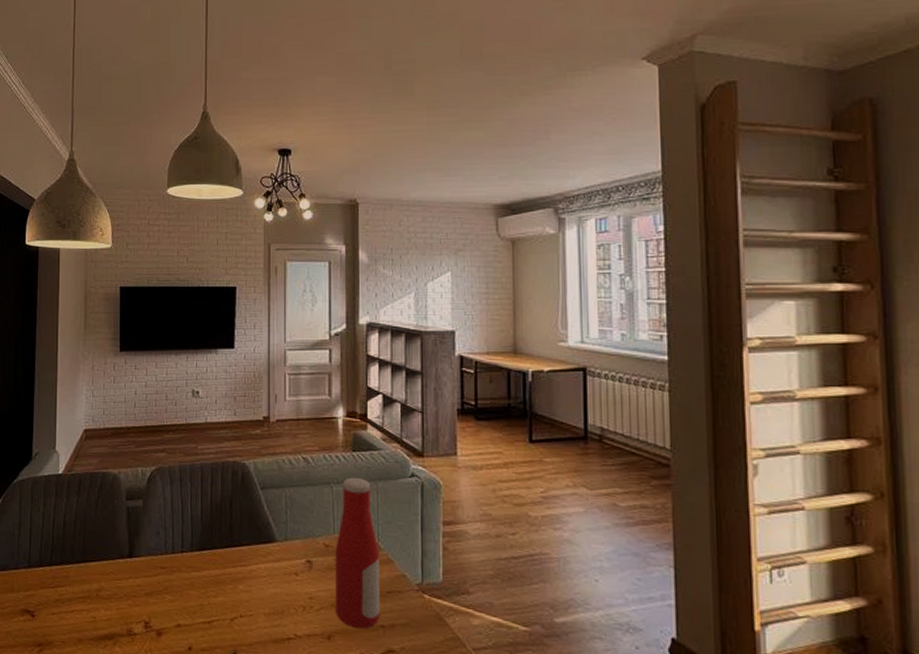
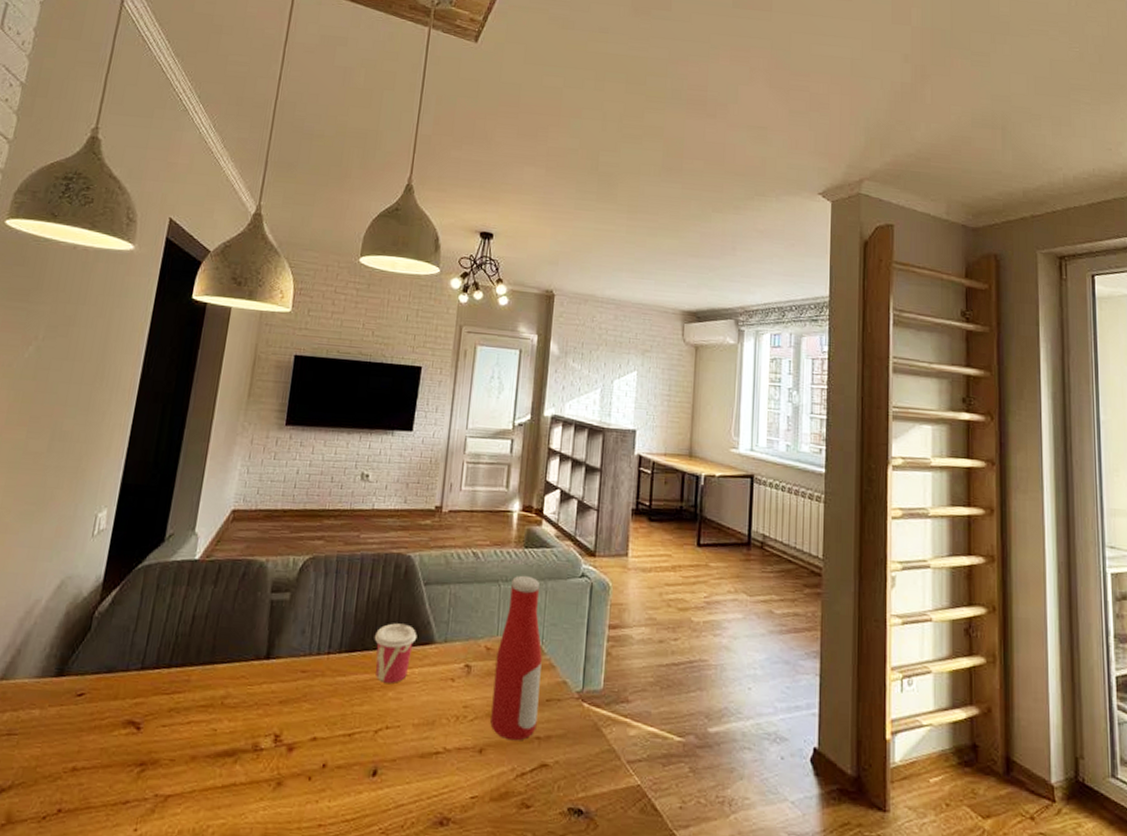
cup: none [220,524,259,578] -> present [374,623,417,683]

